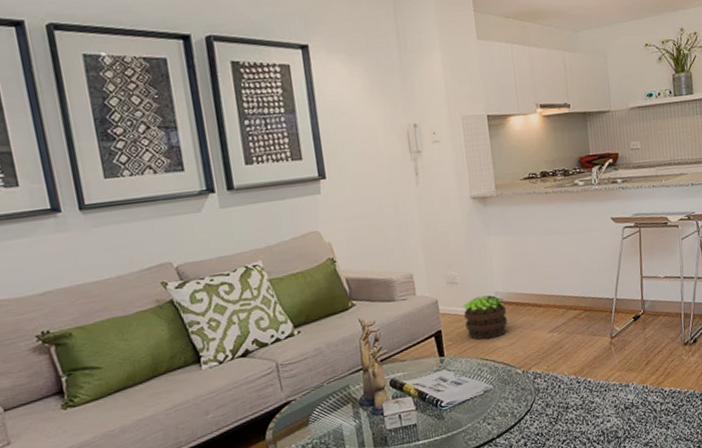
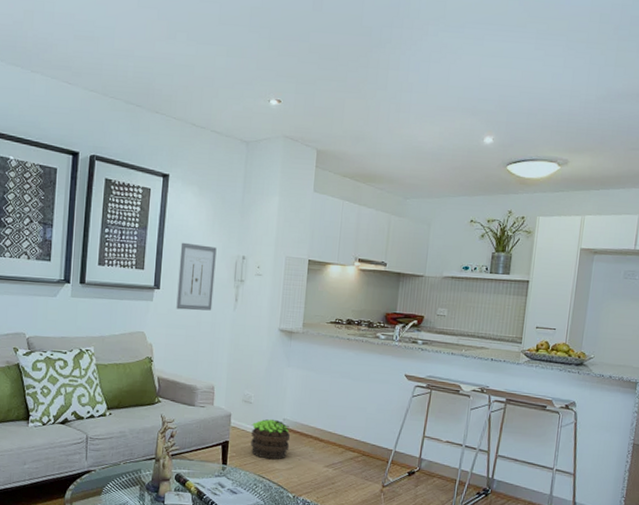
wall art: none [339,119,392,198] -> present [176,242,217,311]

